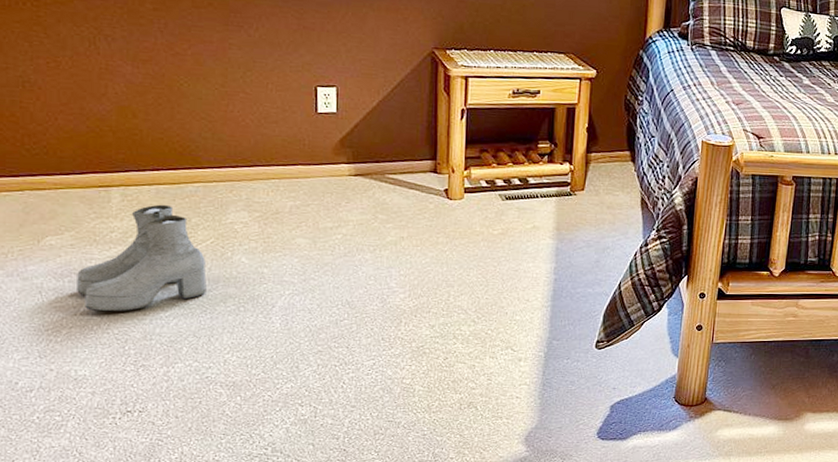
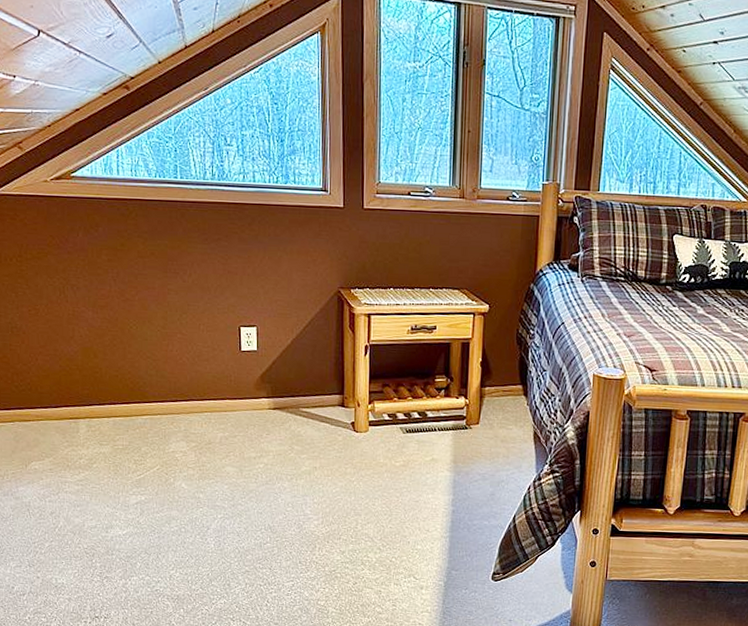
boots: present [77,204,207,312] -> none [55,434,154,529]

